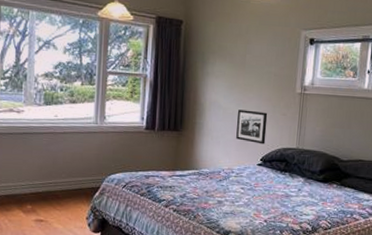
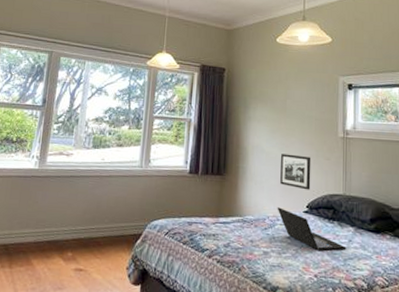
laptop: none [232,161,296,199] -> present [277,207,346,251]

